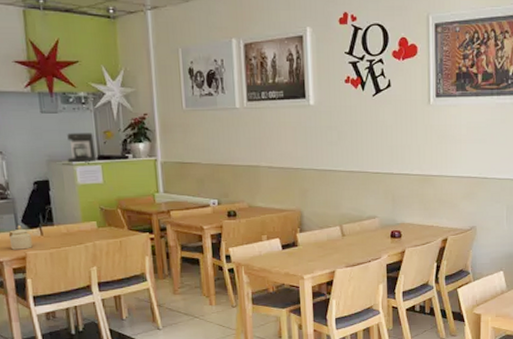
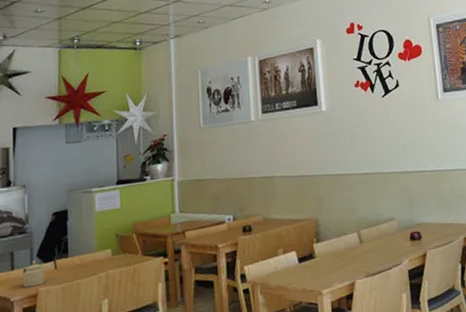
coffee maker: present [67,133,97,163] -> none [87,158,116,191]

